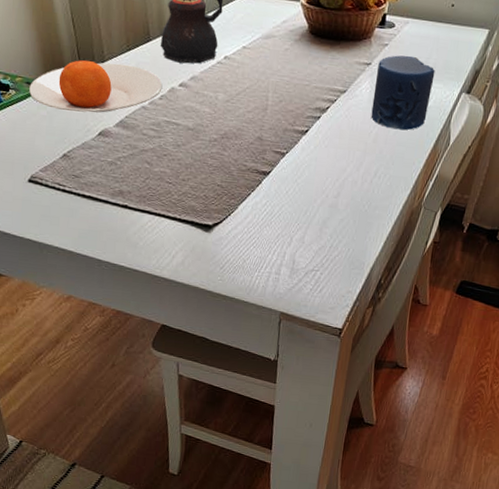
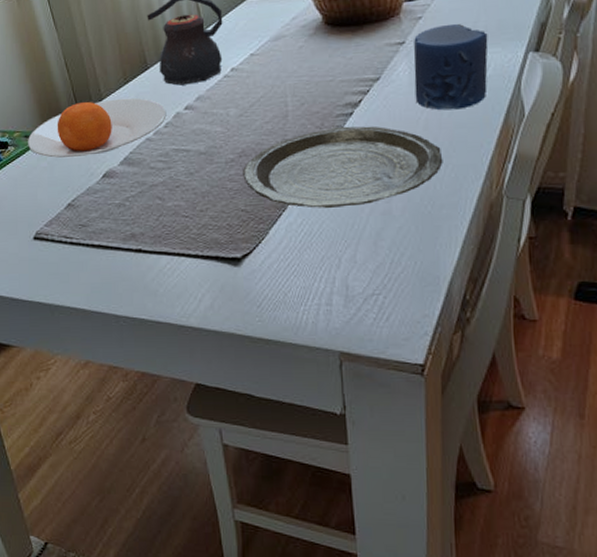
plate: none [222,126,384,197] -> present [243,126,443,208]

